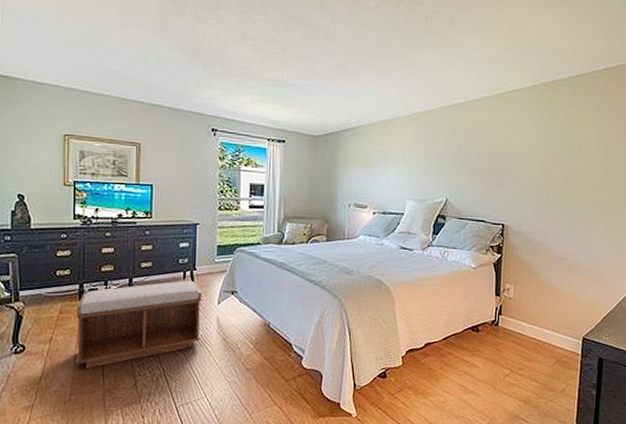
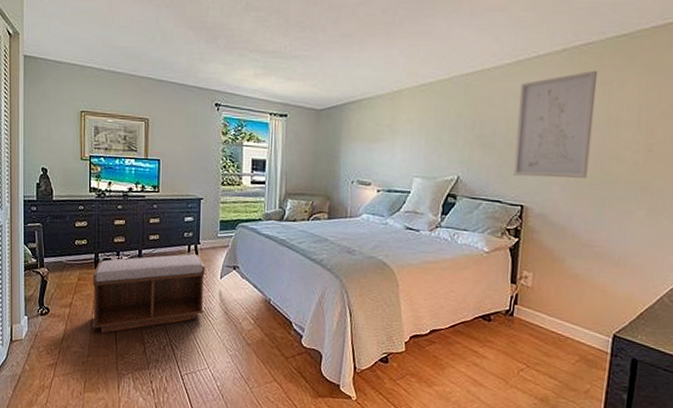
wall art: none [494,104,563,199] -> present [512,70,598,178]

